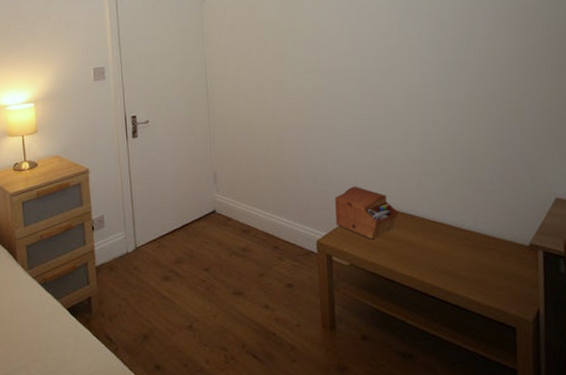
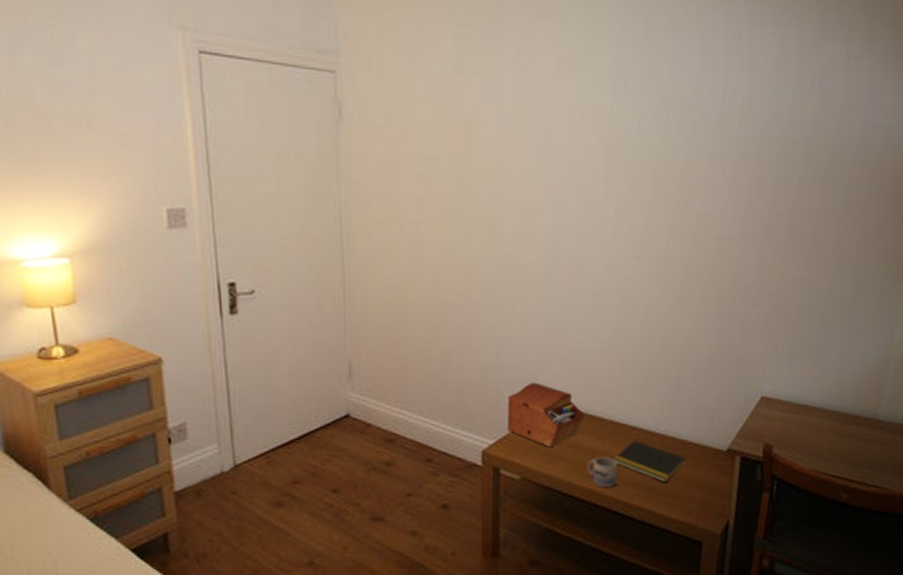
mug: none [404,248,432,274] -> present [587,456,618,487]
notepad: none [426,235,492,272] -> present [613,440,686,483]

